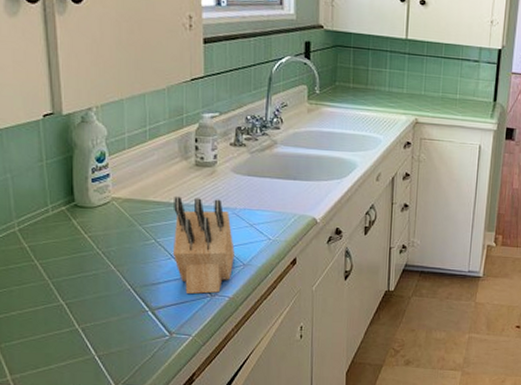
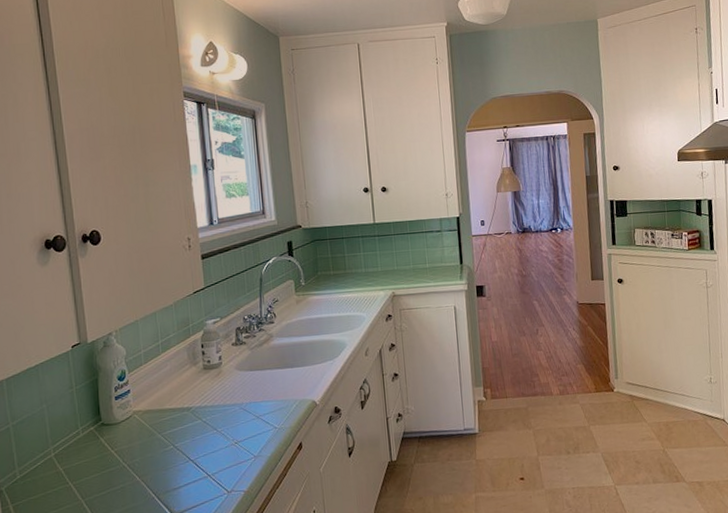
knife block: present [172,196,235,295] -> none [187,397,246,495]

